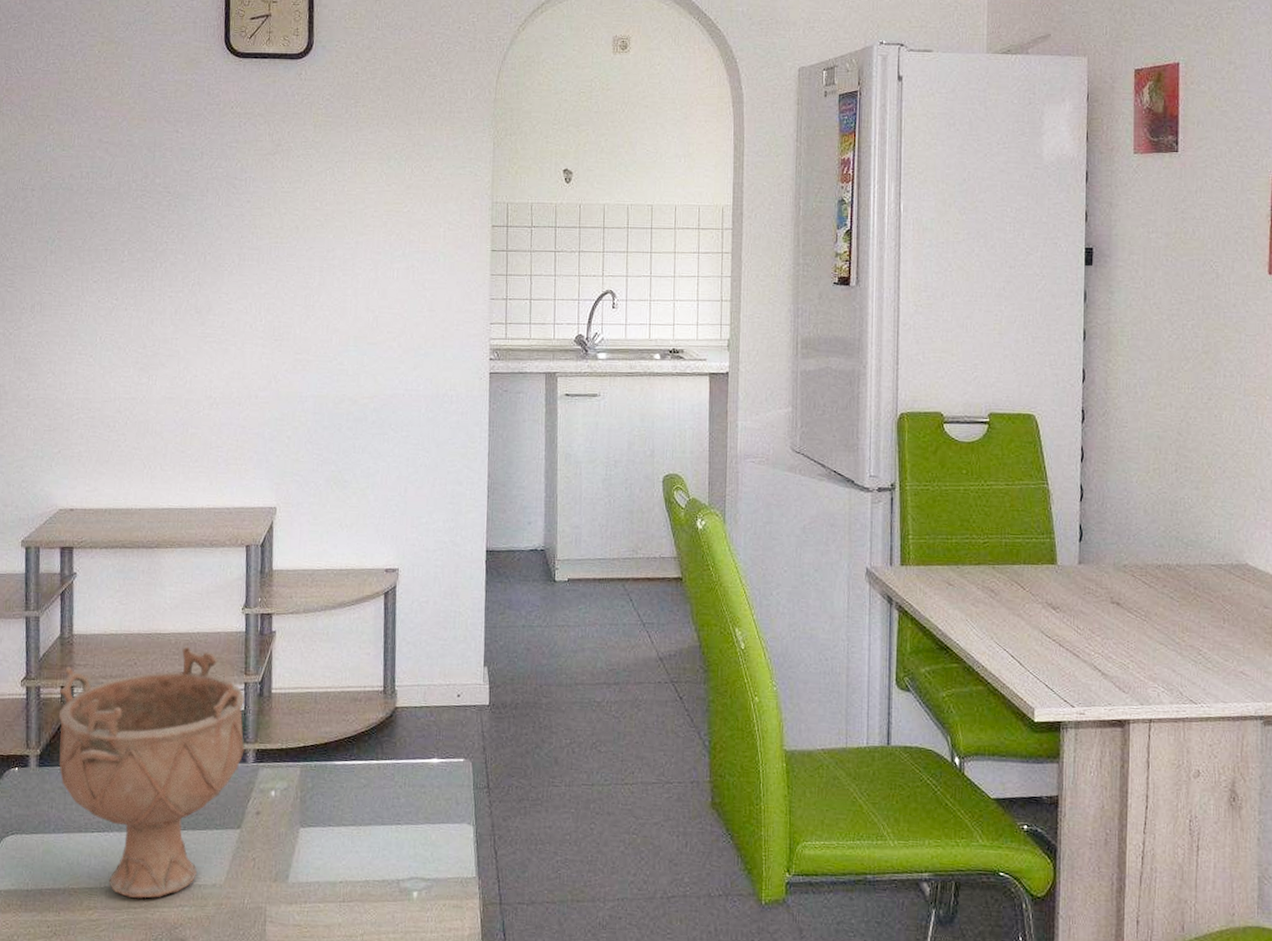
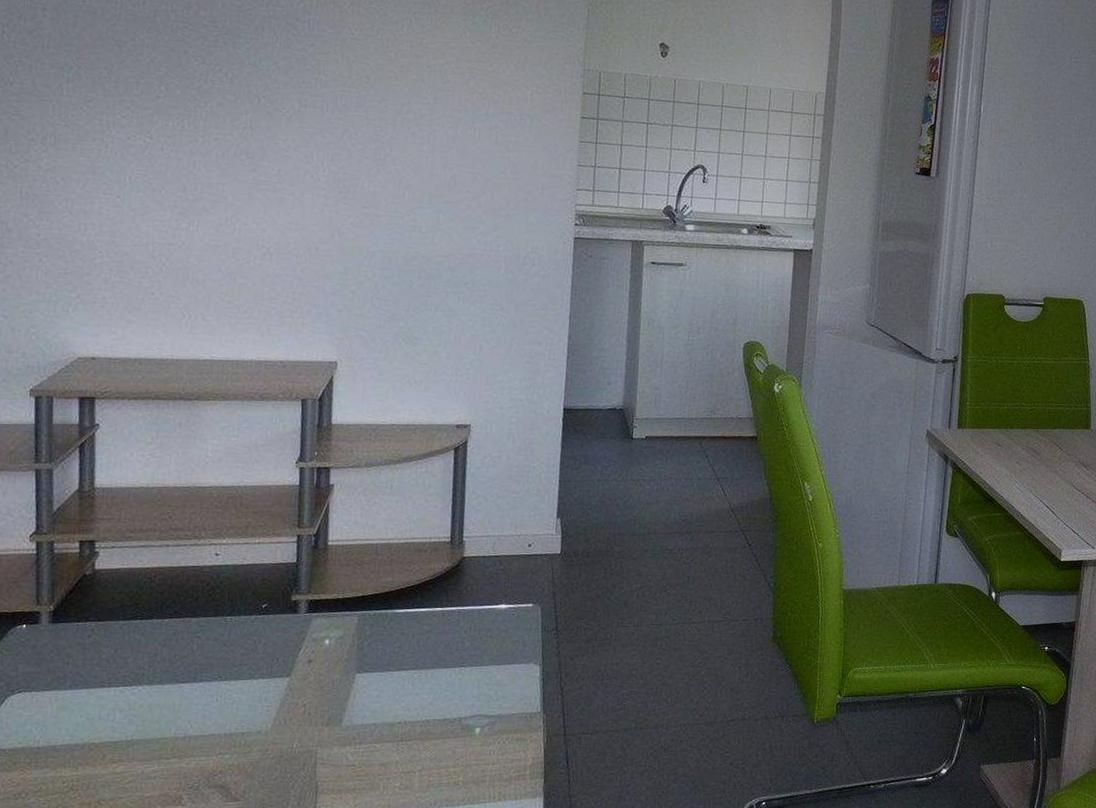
decorative bowl: present [58,646,245,899] -> none [76,499,298,749]

